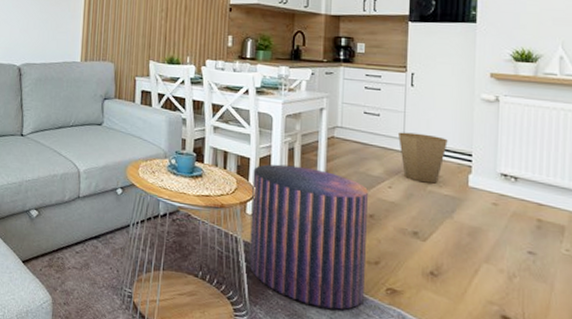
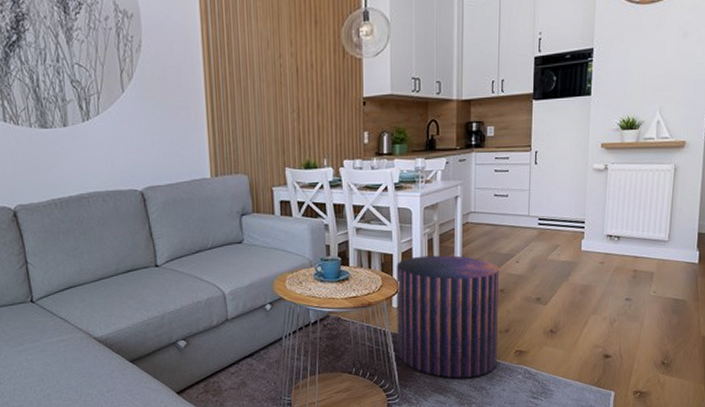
trash can: present [398,132,448,184] -> none [524,208,565,253]

